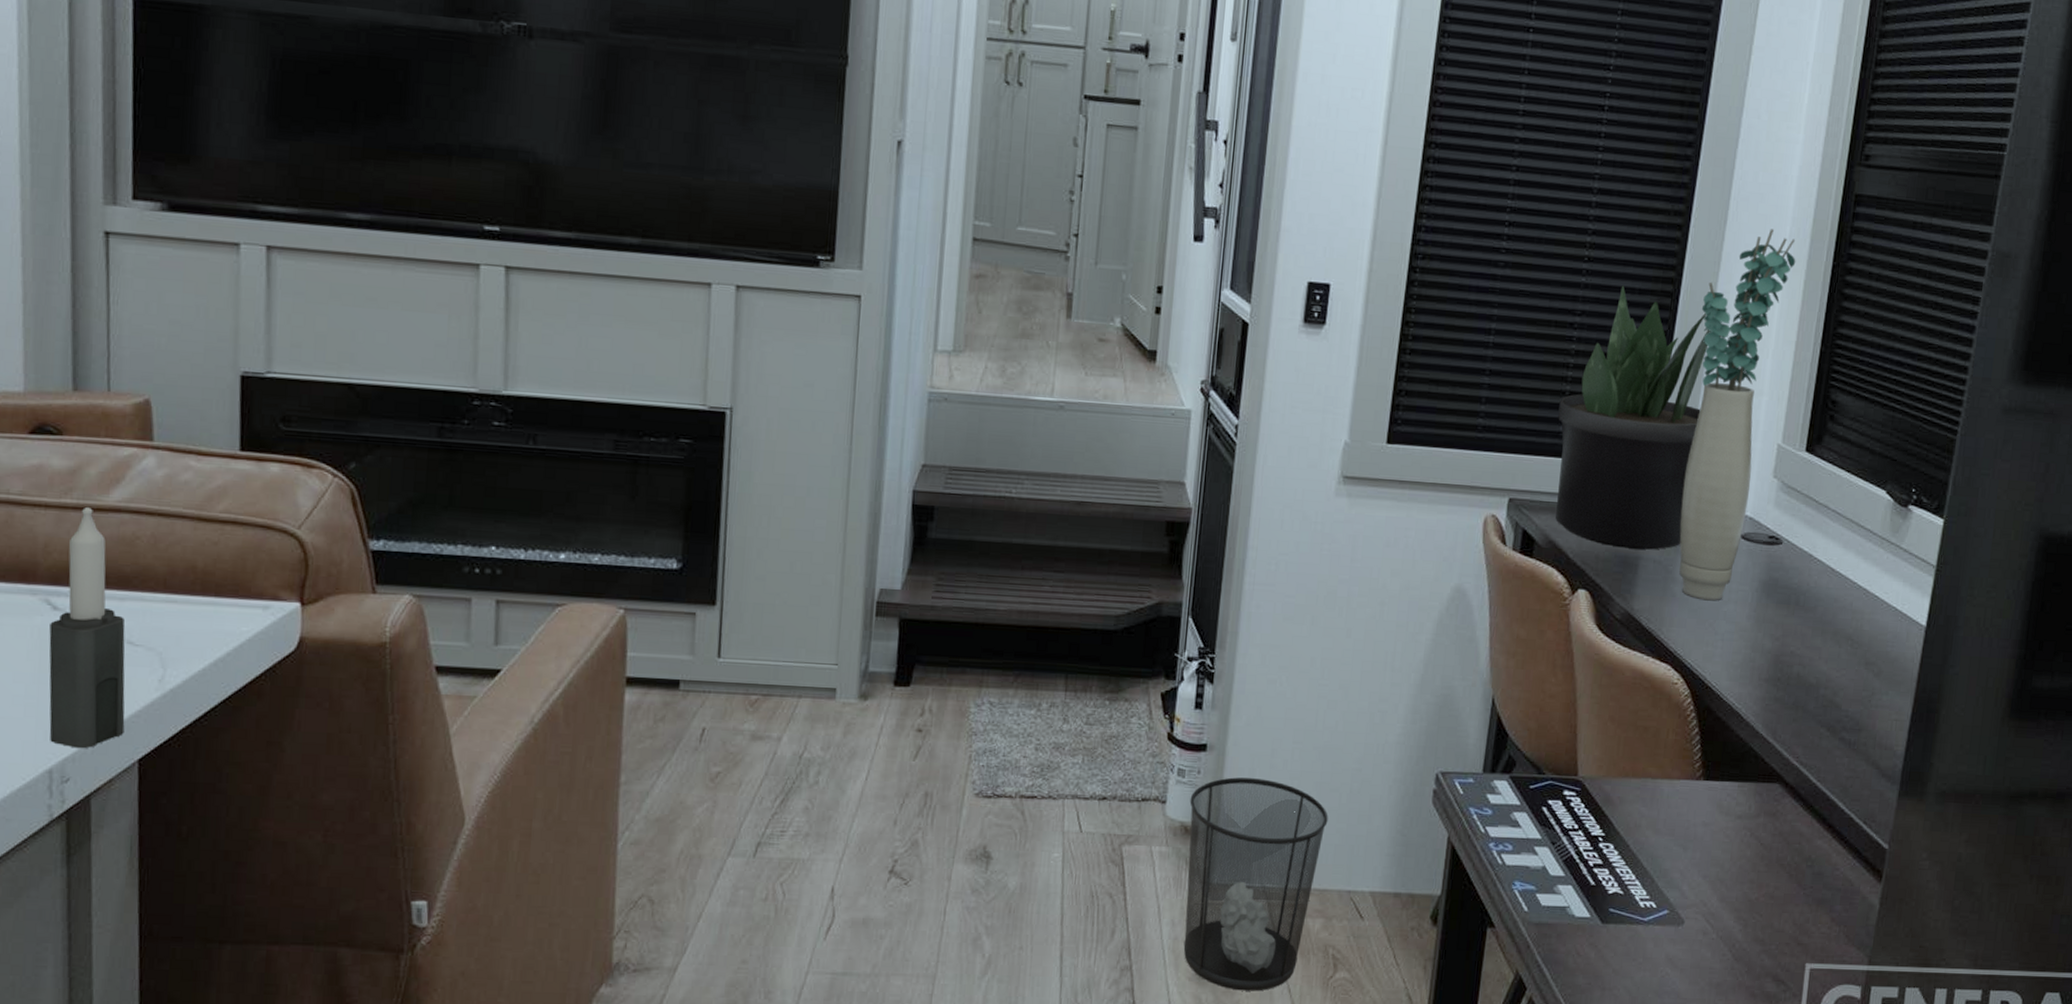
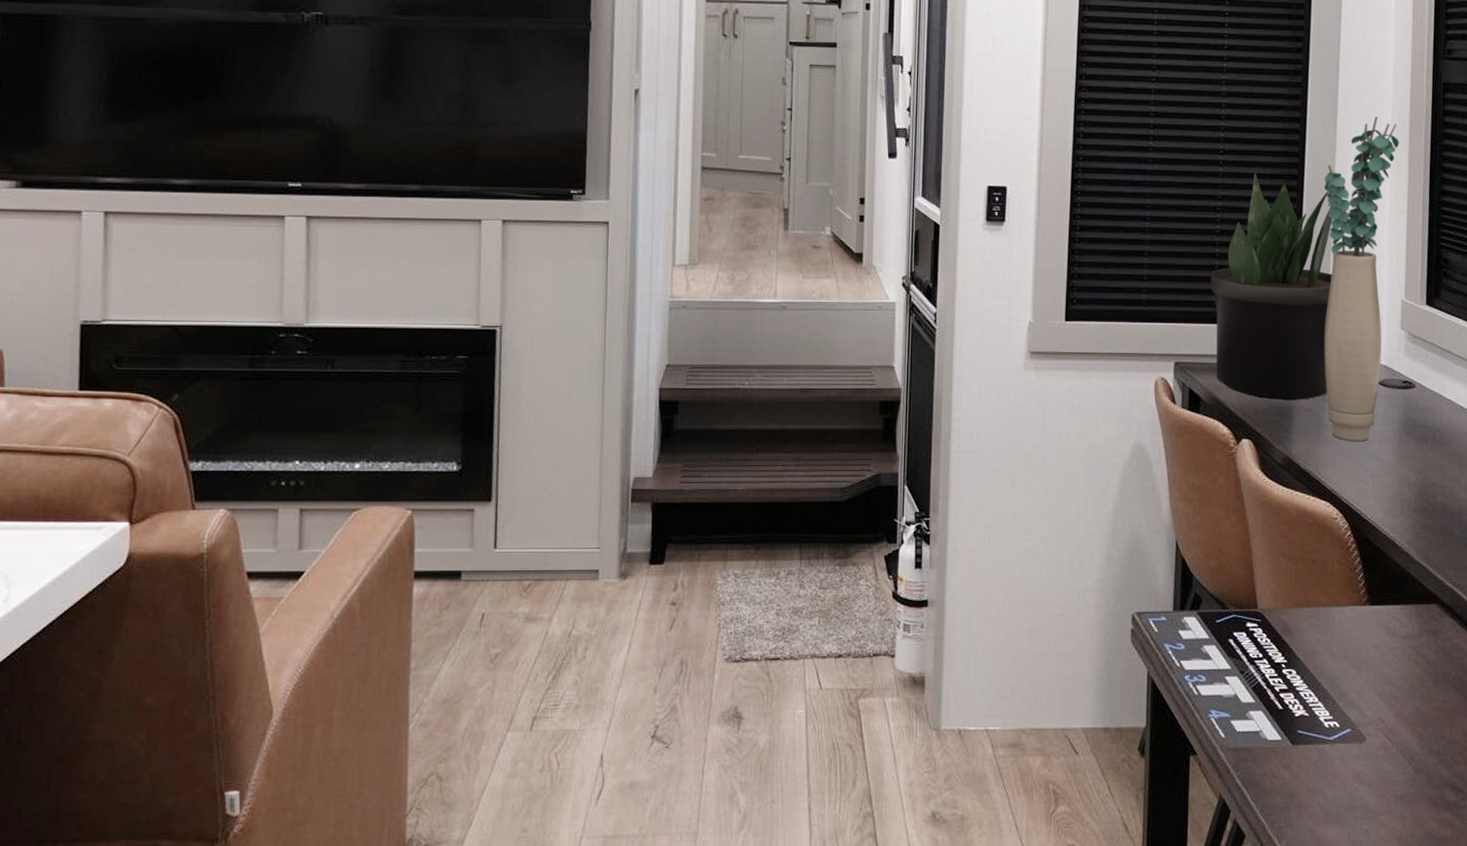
waste bin: present [1183,777,1328,991] -> none [916,629,1040,830]

